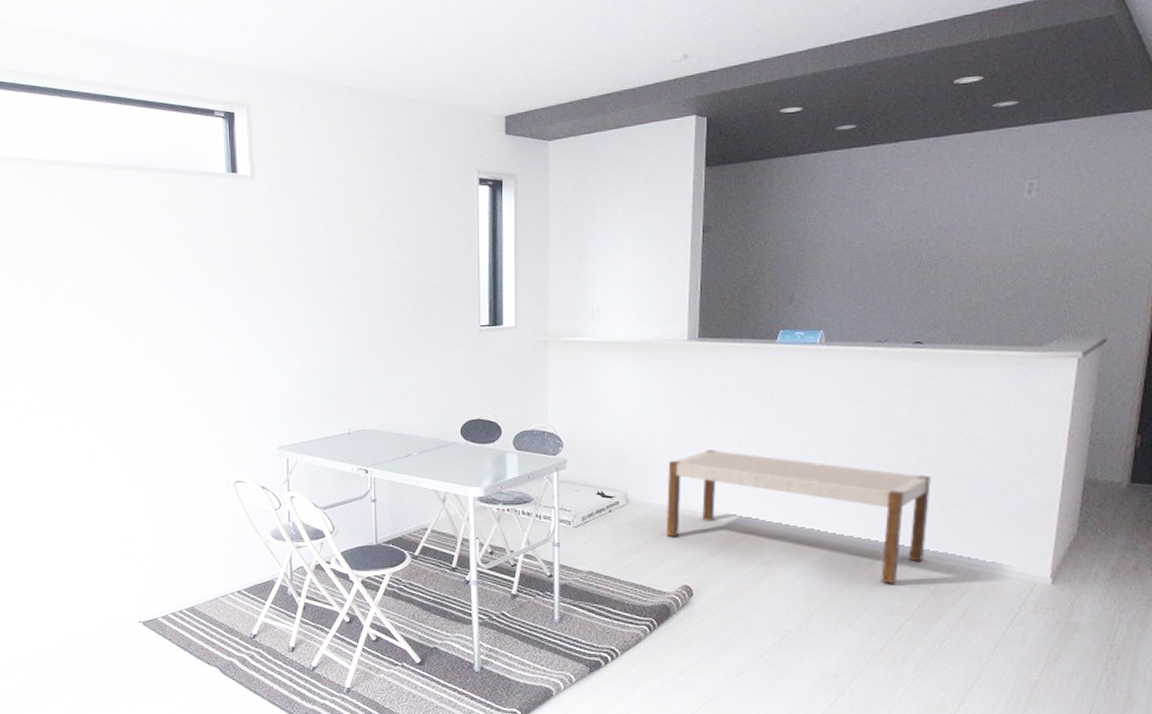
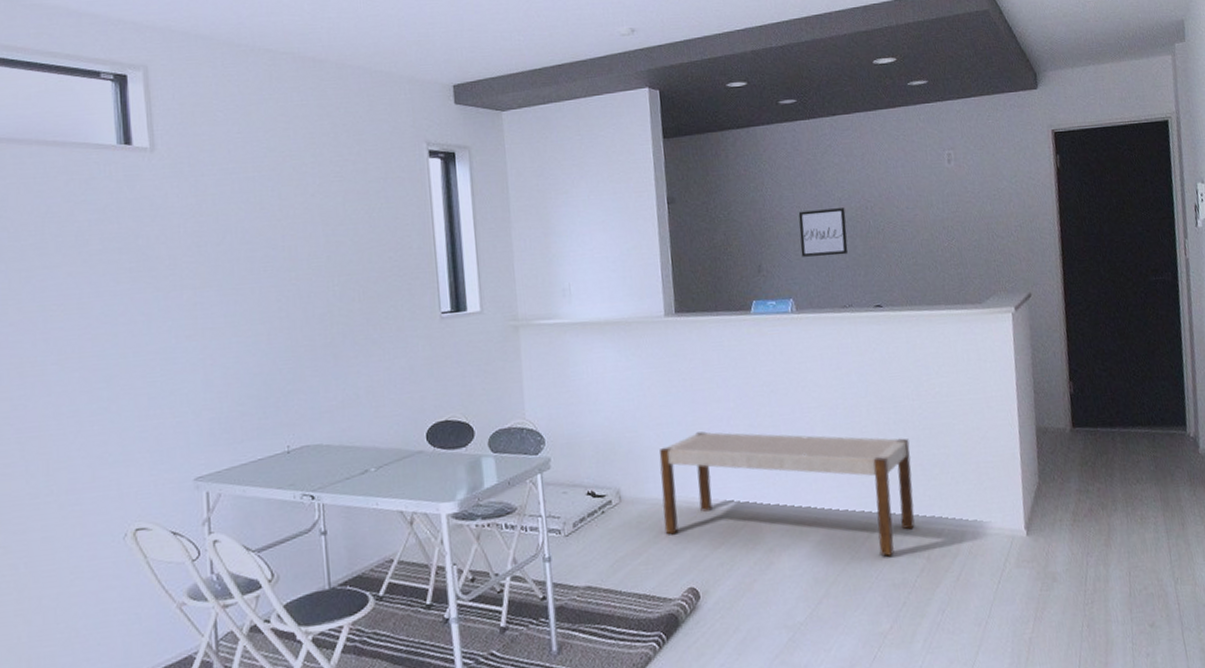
wall art: none [839,240,895,290] -> present [798,208,848,257]

